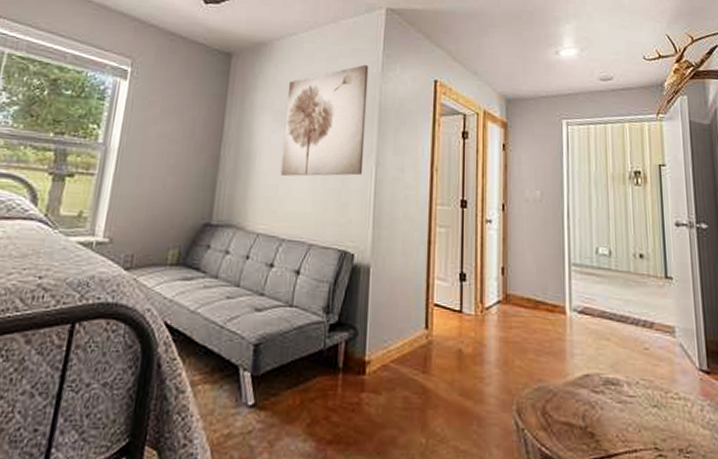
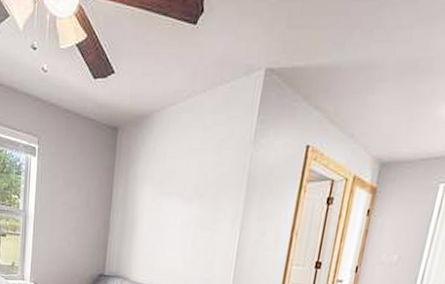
wall art: present [280,64,369,176] -> none [158,132,242,238]

